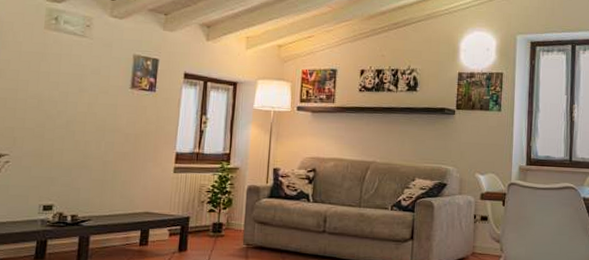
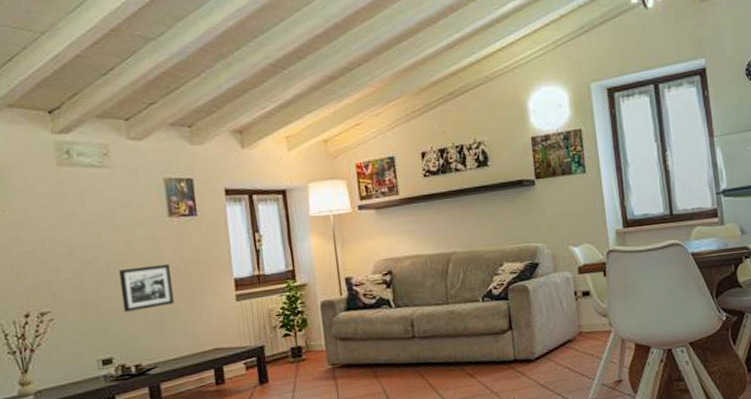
picture frame: none [72,128,122,167] -> present [119,264,174,312]

